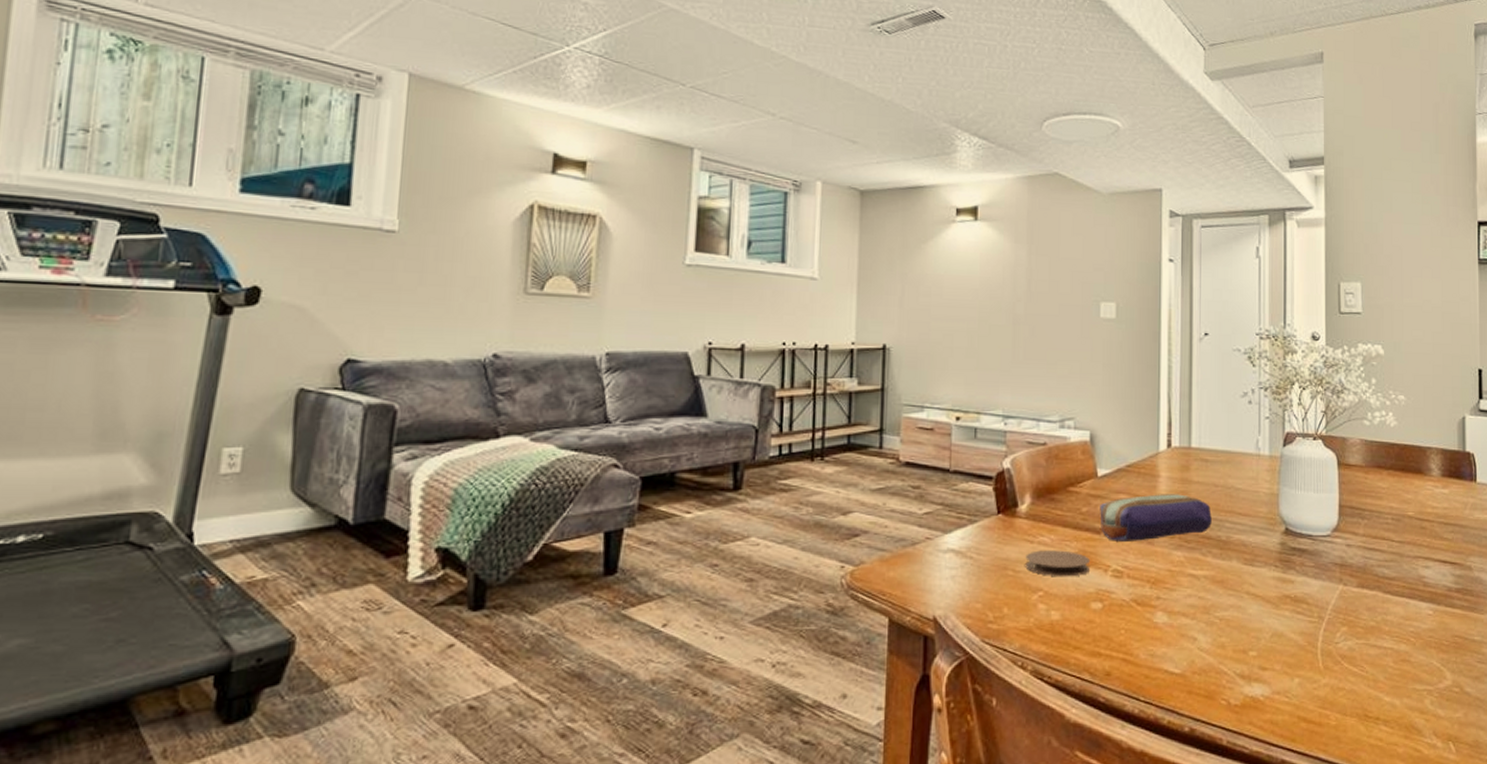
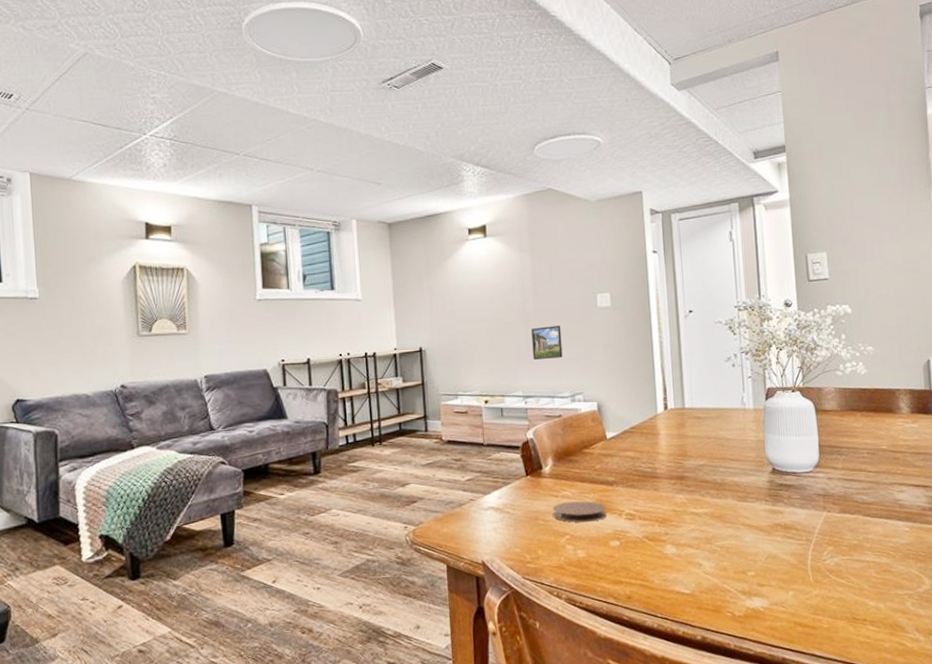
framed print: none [1019,334,1055,374] -> present [531,325,563,360]
pencil case: present [1100,494,1213,541] -> none [611,447,708,491]

